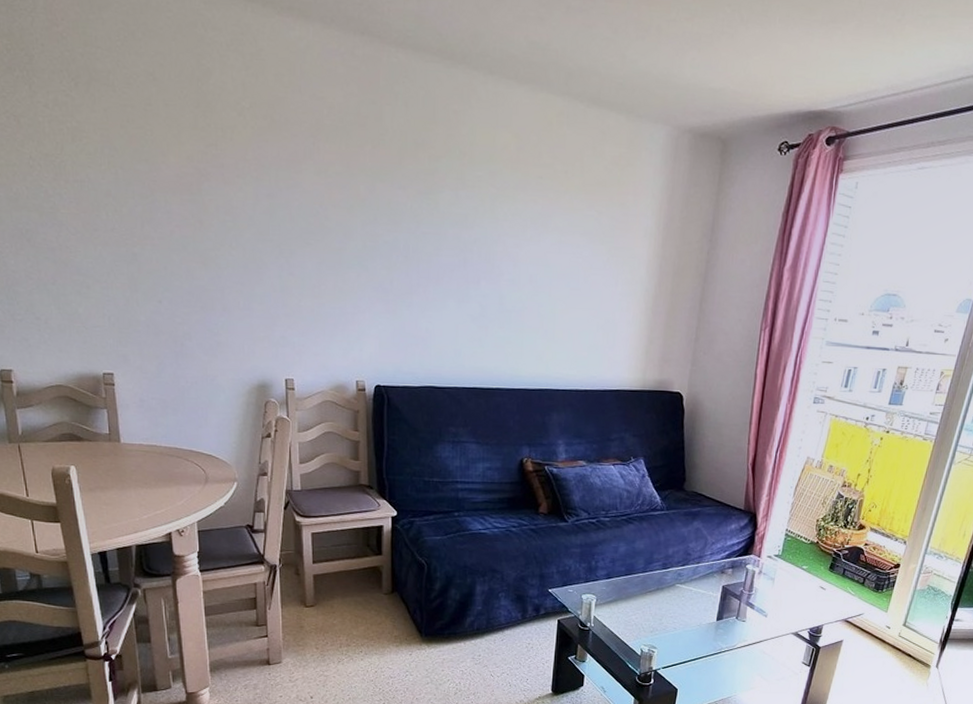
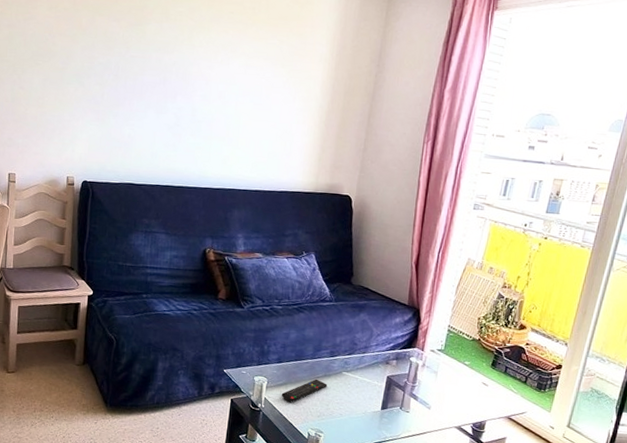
remote control: none [611,593,661,619] -> present [281,379,328,402]

